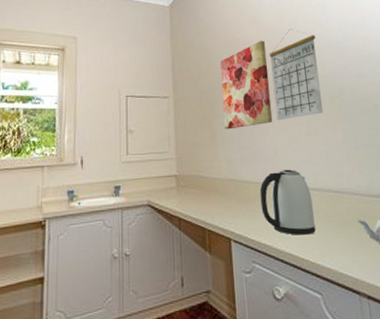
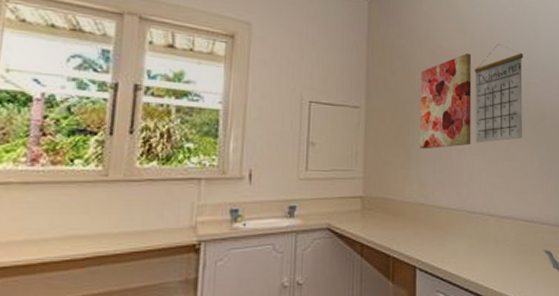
kettle: present [259,169,316,235] -> none [450,195,502,264]

